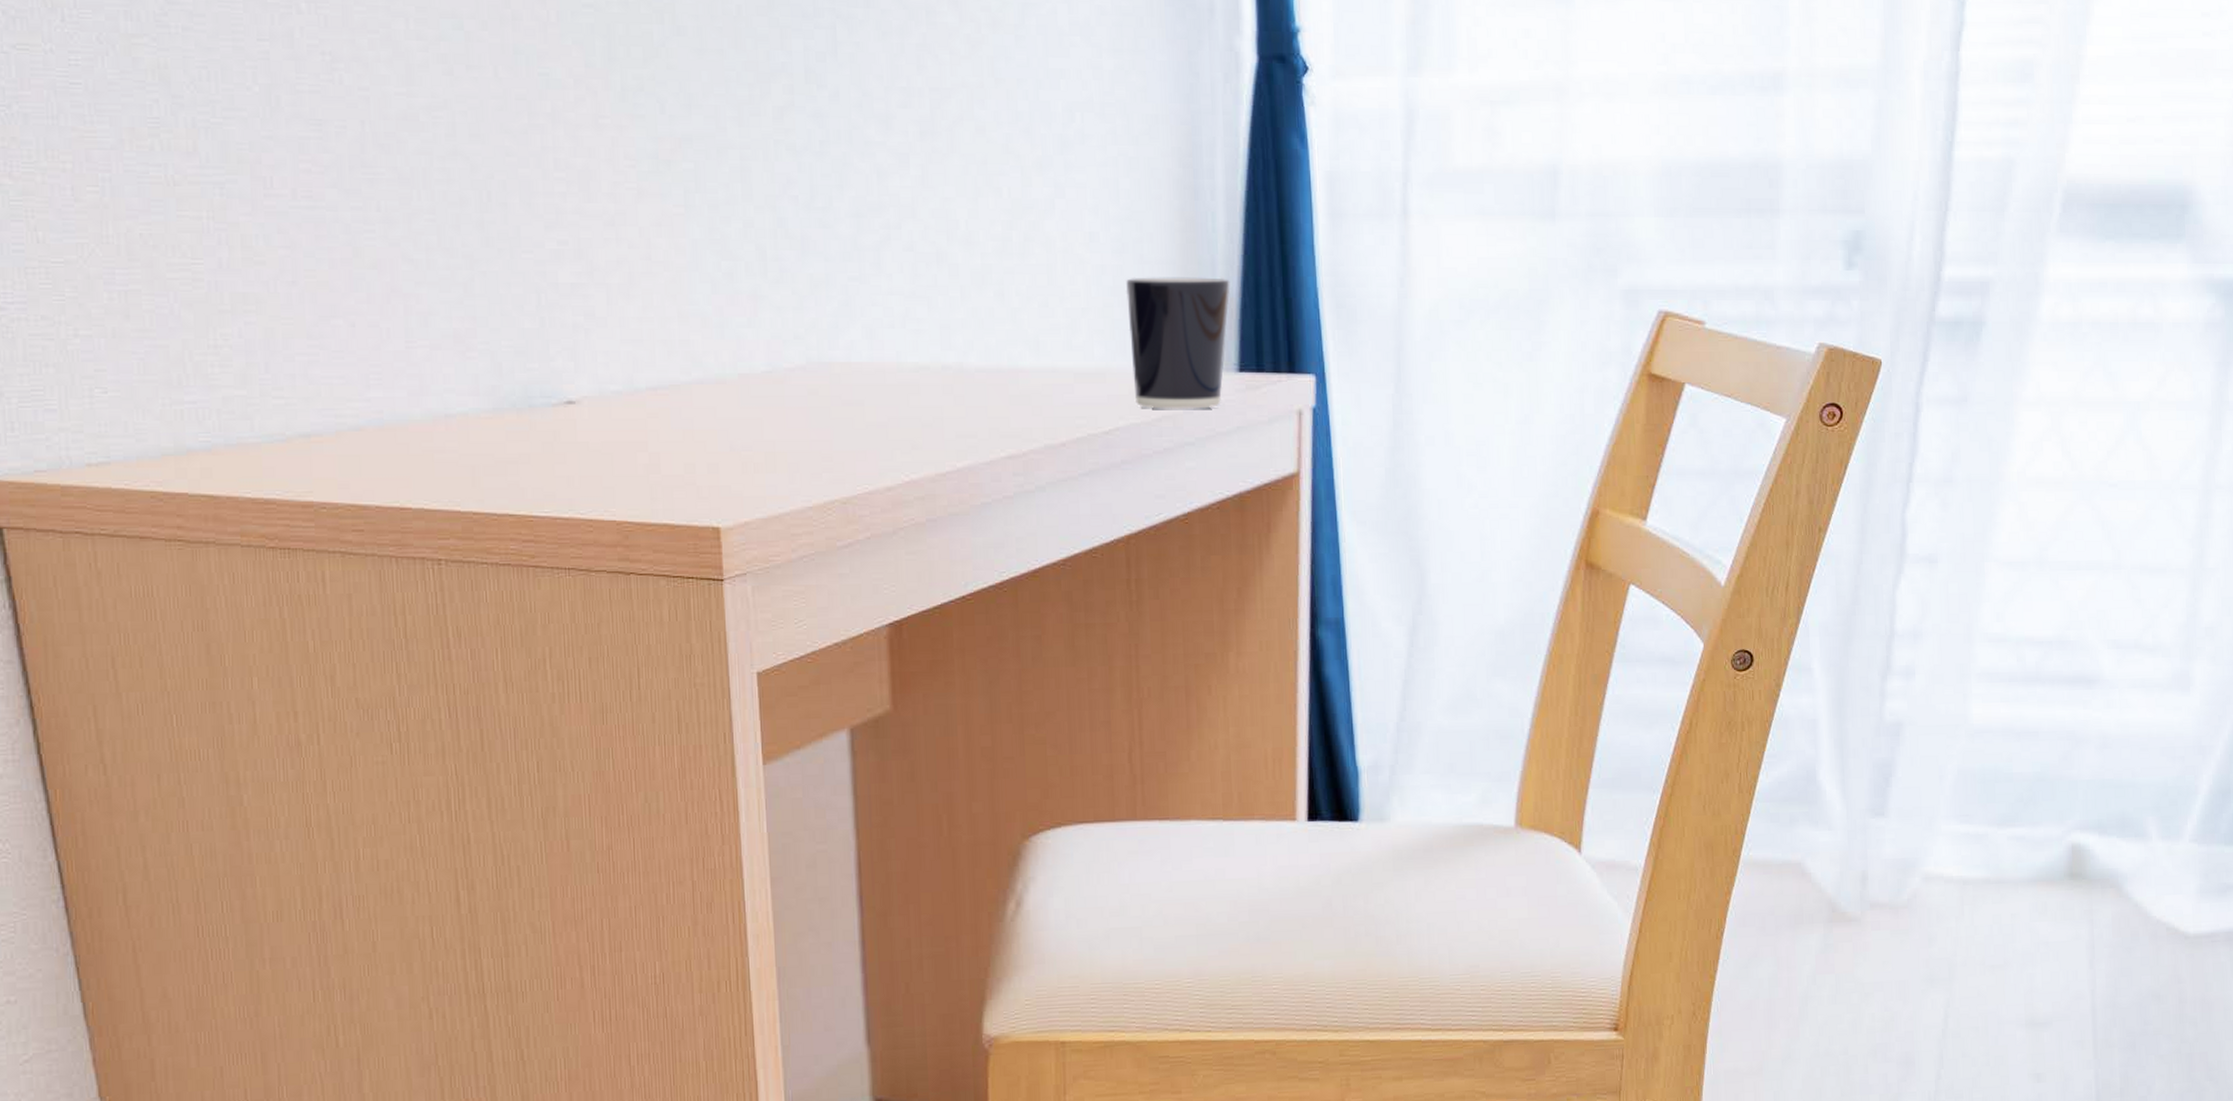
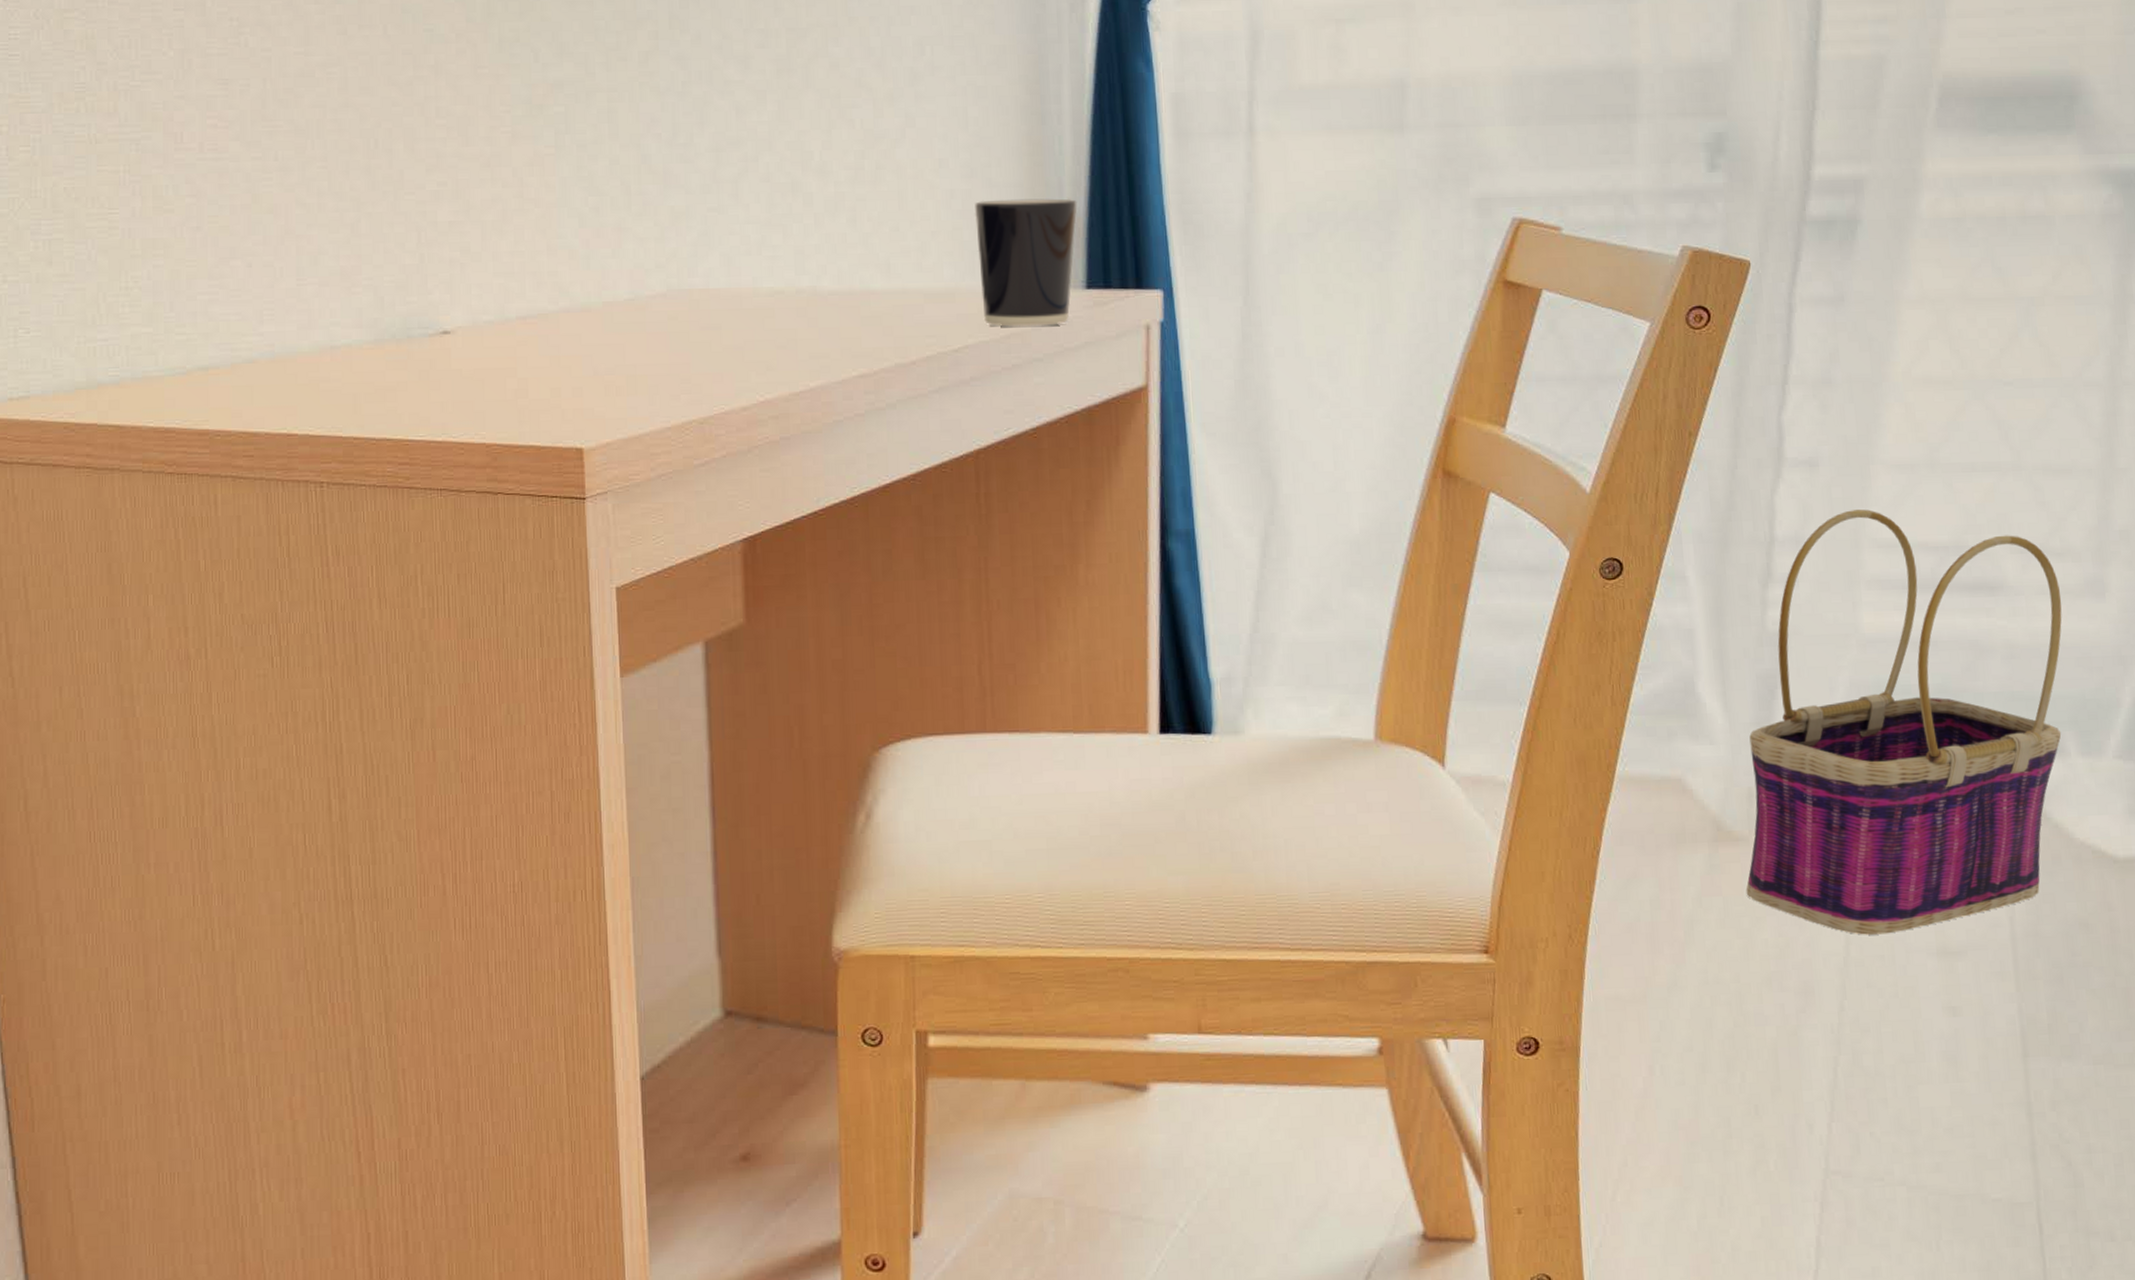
basket: none [1856,605,2151,1009] -> present [1746,509,2062,935]

